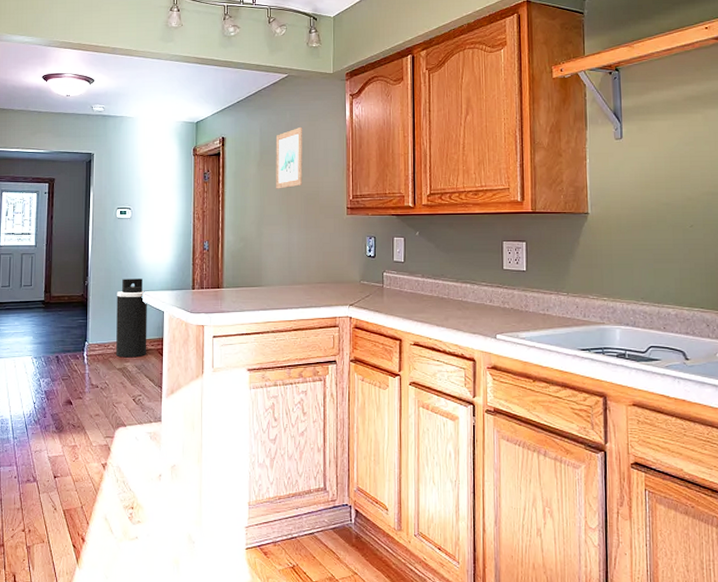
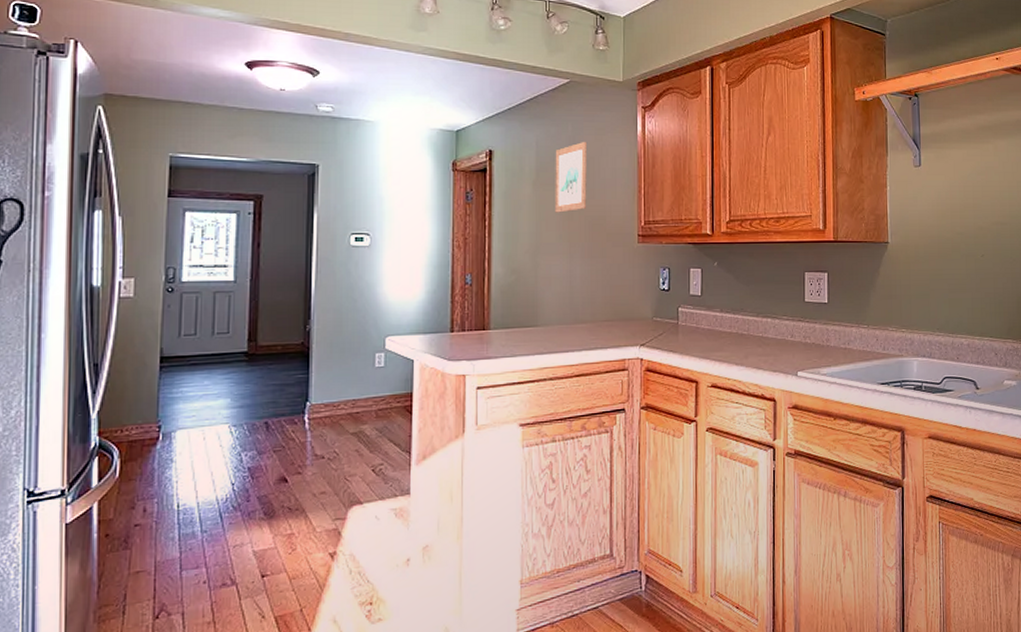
trash can: present [116,279,147,358] -> none [349,321,391,419]

